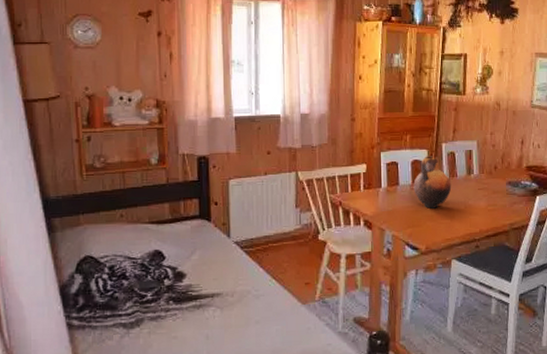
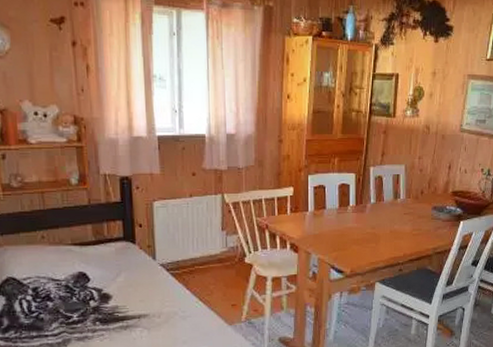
ceramic pitcher: present [413,156,452,209] -> none [340,179,378,232]

